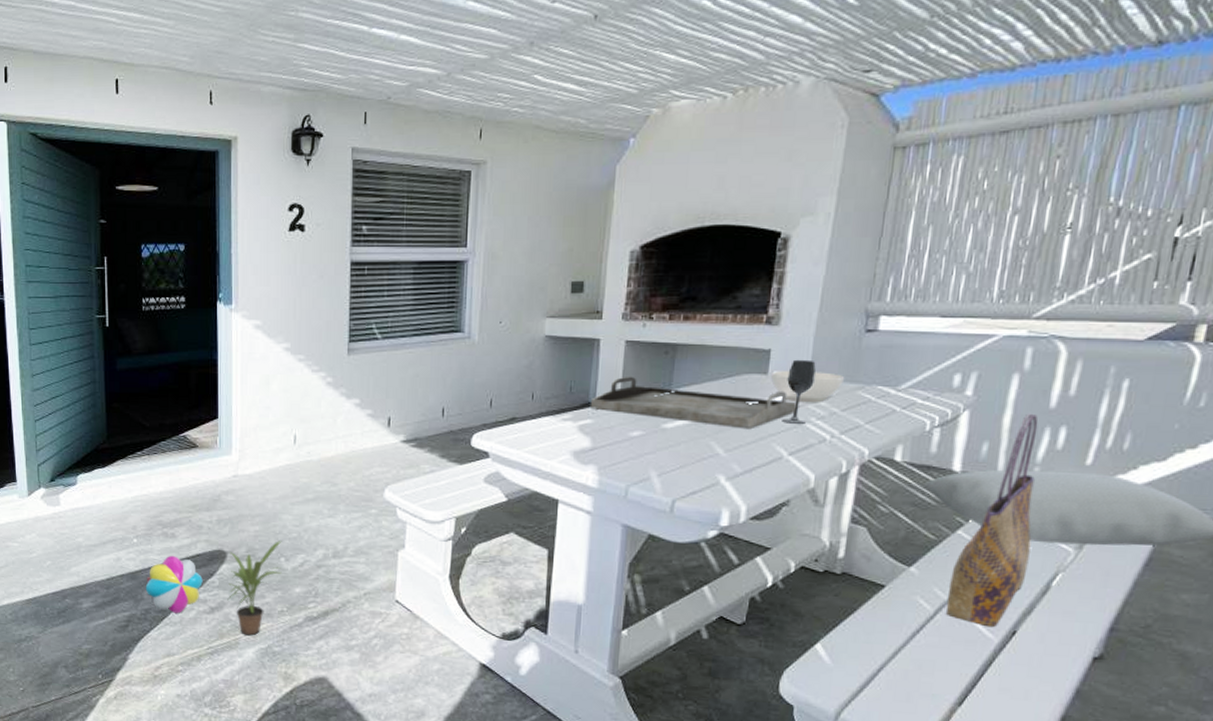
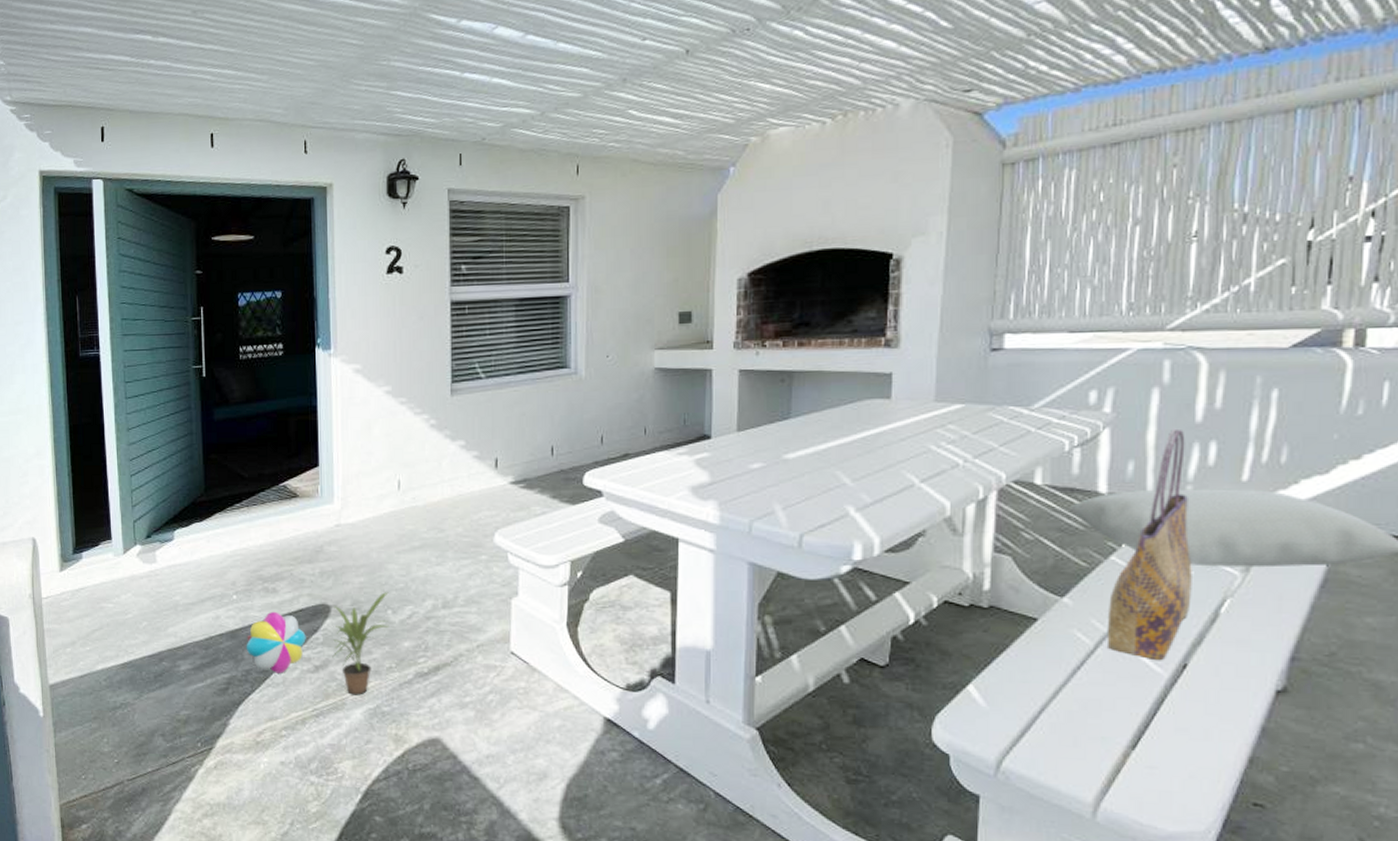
serving tray: present [590,376,796,430] -> none [706,406,924,457]
bowl: present [770,371,845,403] -> none [894,394,974,427]
wine glass: present [782,359,817,425] -> none [910,382,943,451]

